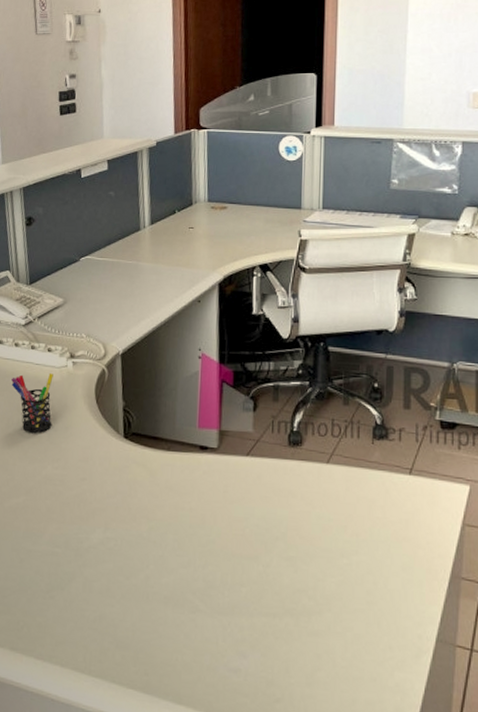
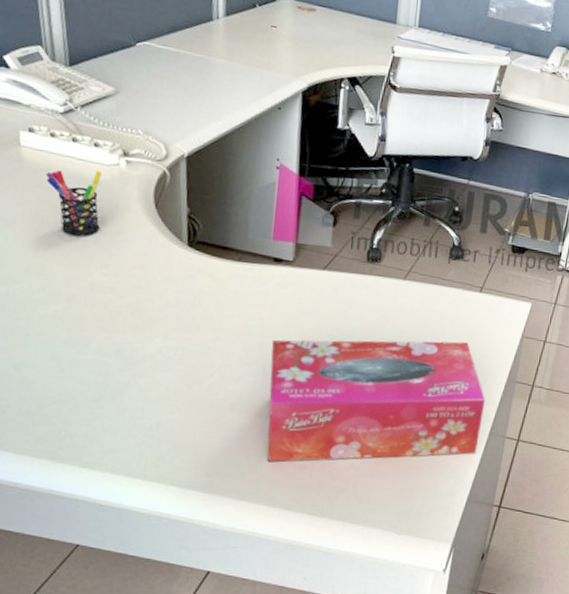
tissue box: none [201,529,427,666] -> present [267,339,485,462]

